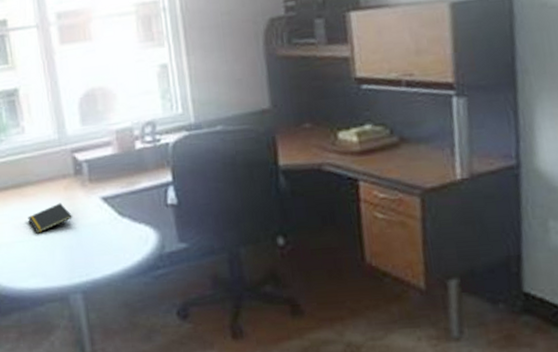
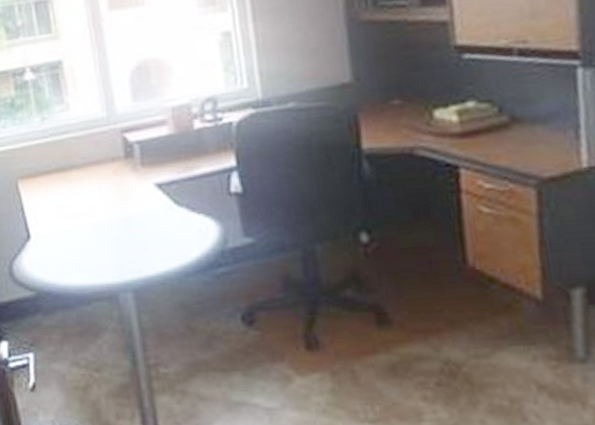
notepad: present [28,202,72,234] -> none [73,189,122,224]

